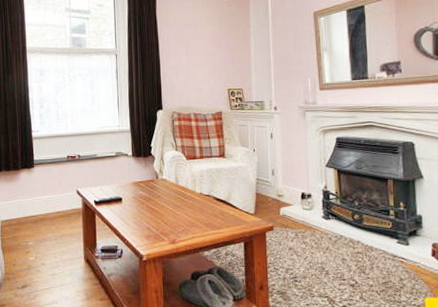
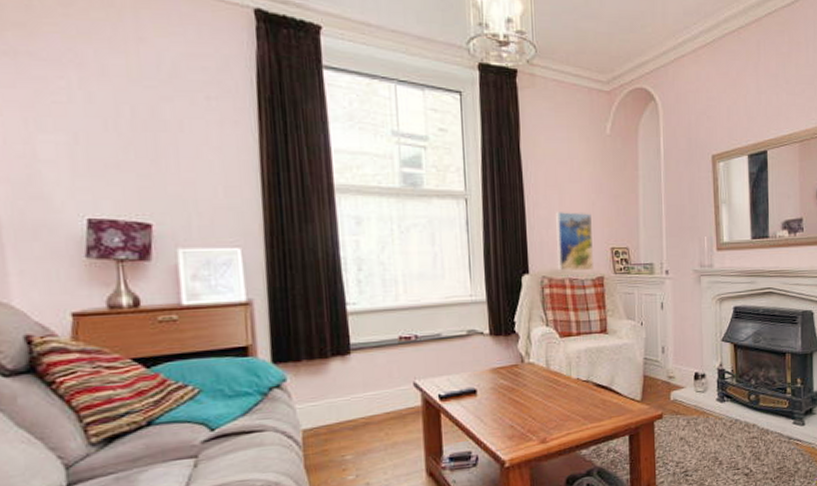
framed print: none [184,61,213,109] -> present [556,212,593,272]

